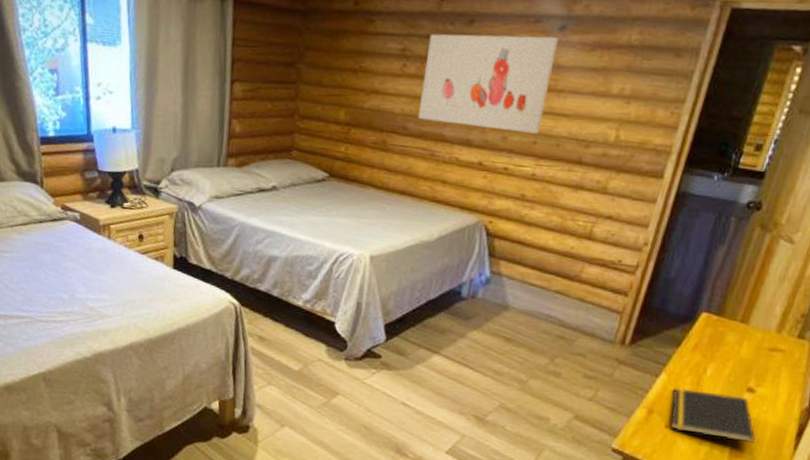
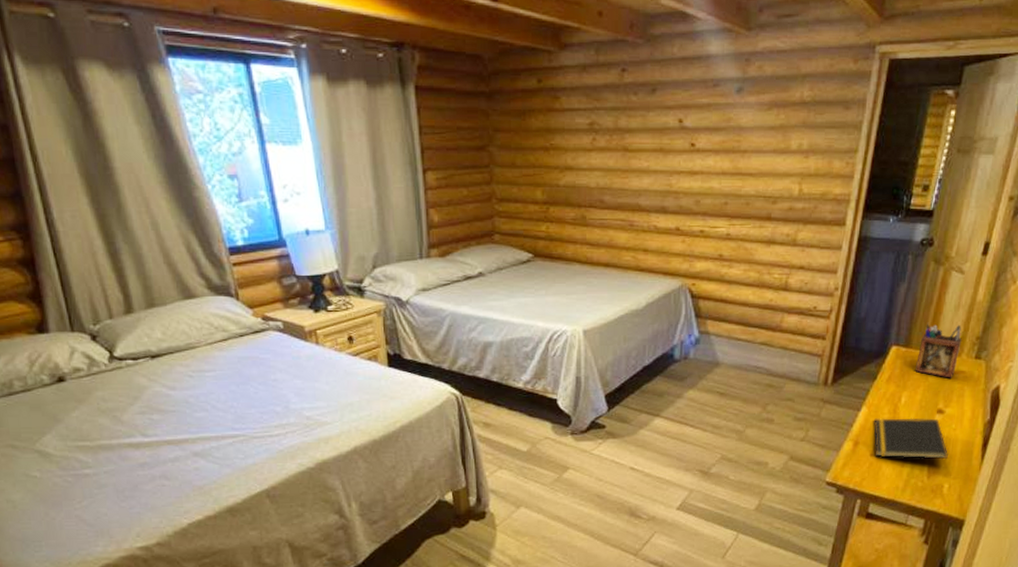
wall art: present [419,33,559,134] -> none [614,100,738,195]
desk organizer: none [725,291,785,356] -> present [915,322,962,378]

